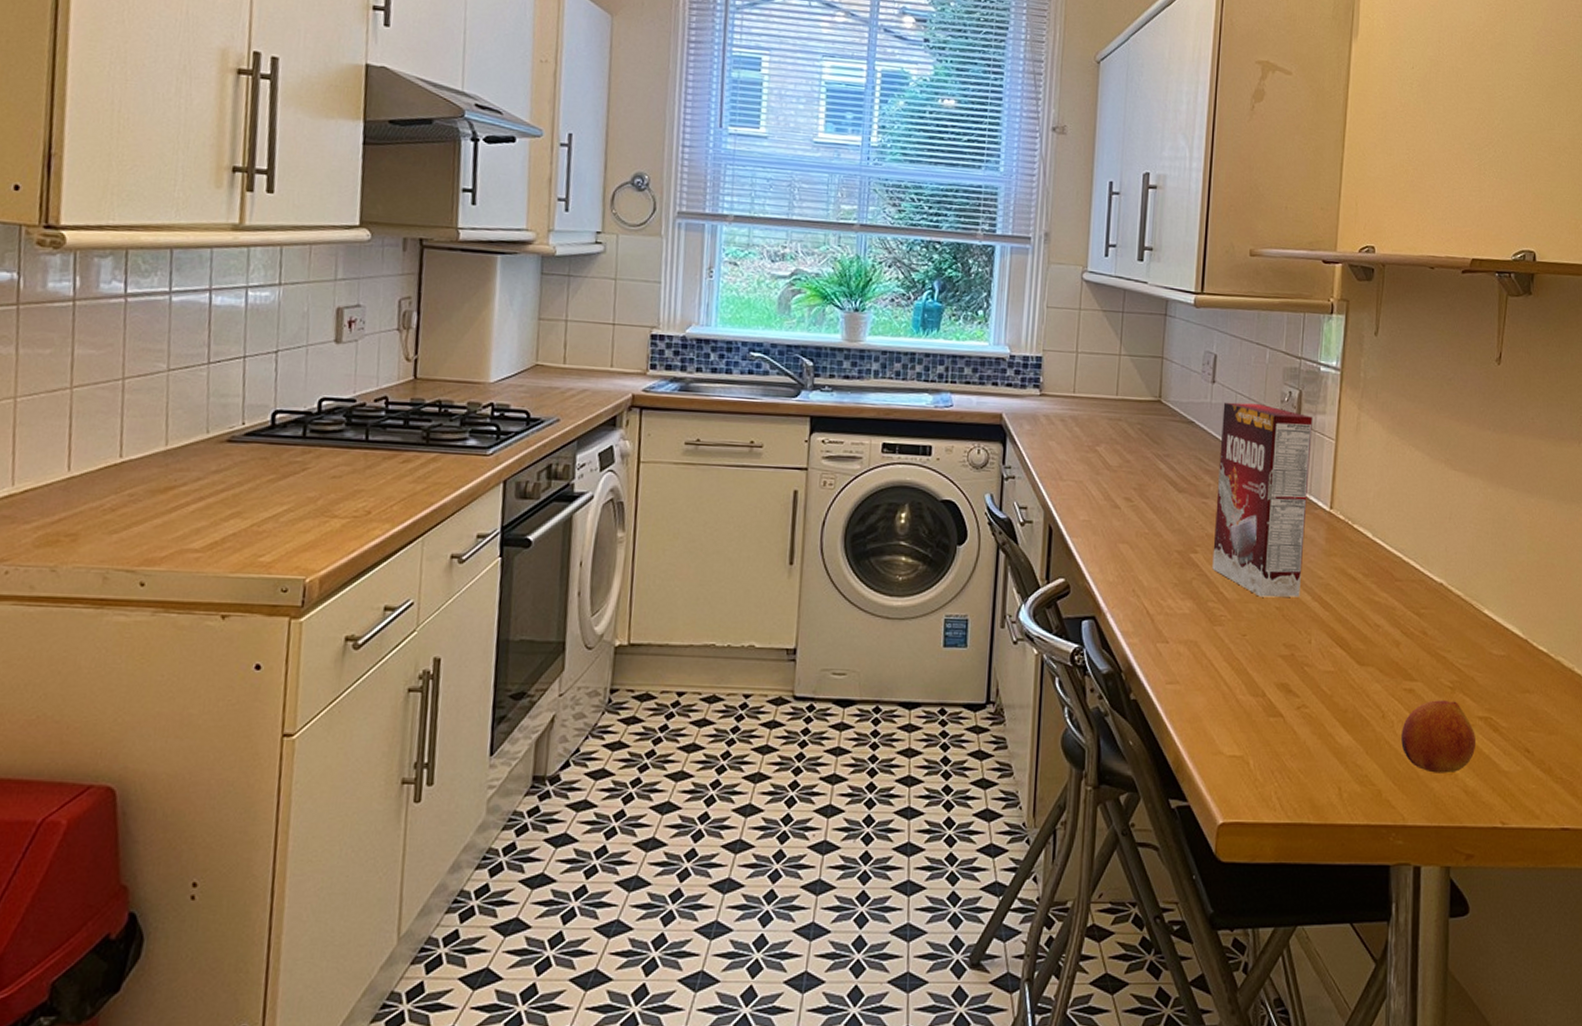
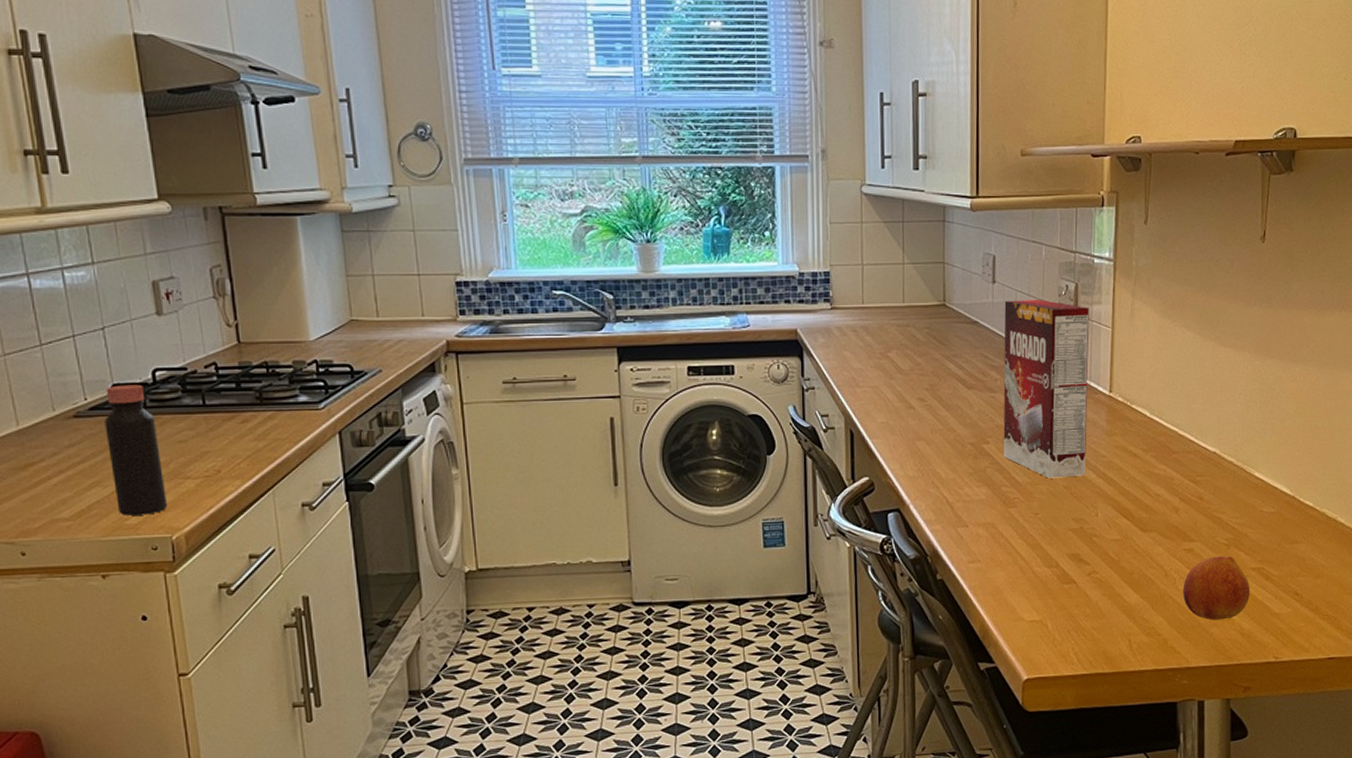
bottle: none [253,411,312,553] -> present [104,384,167,516]

